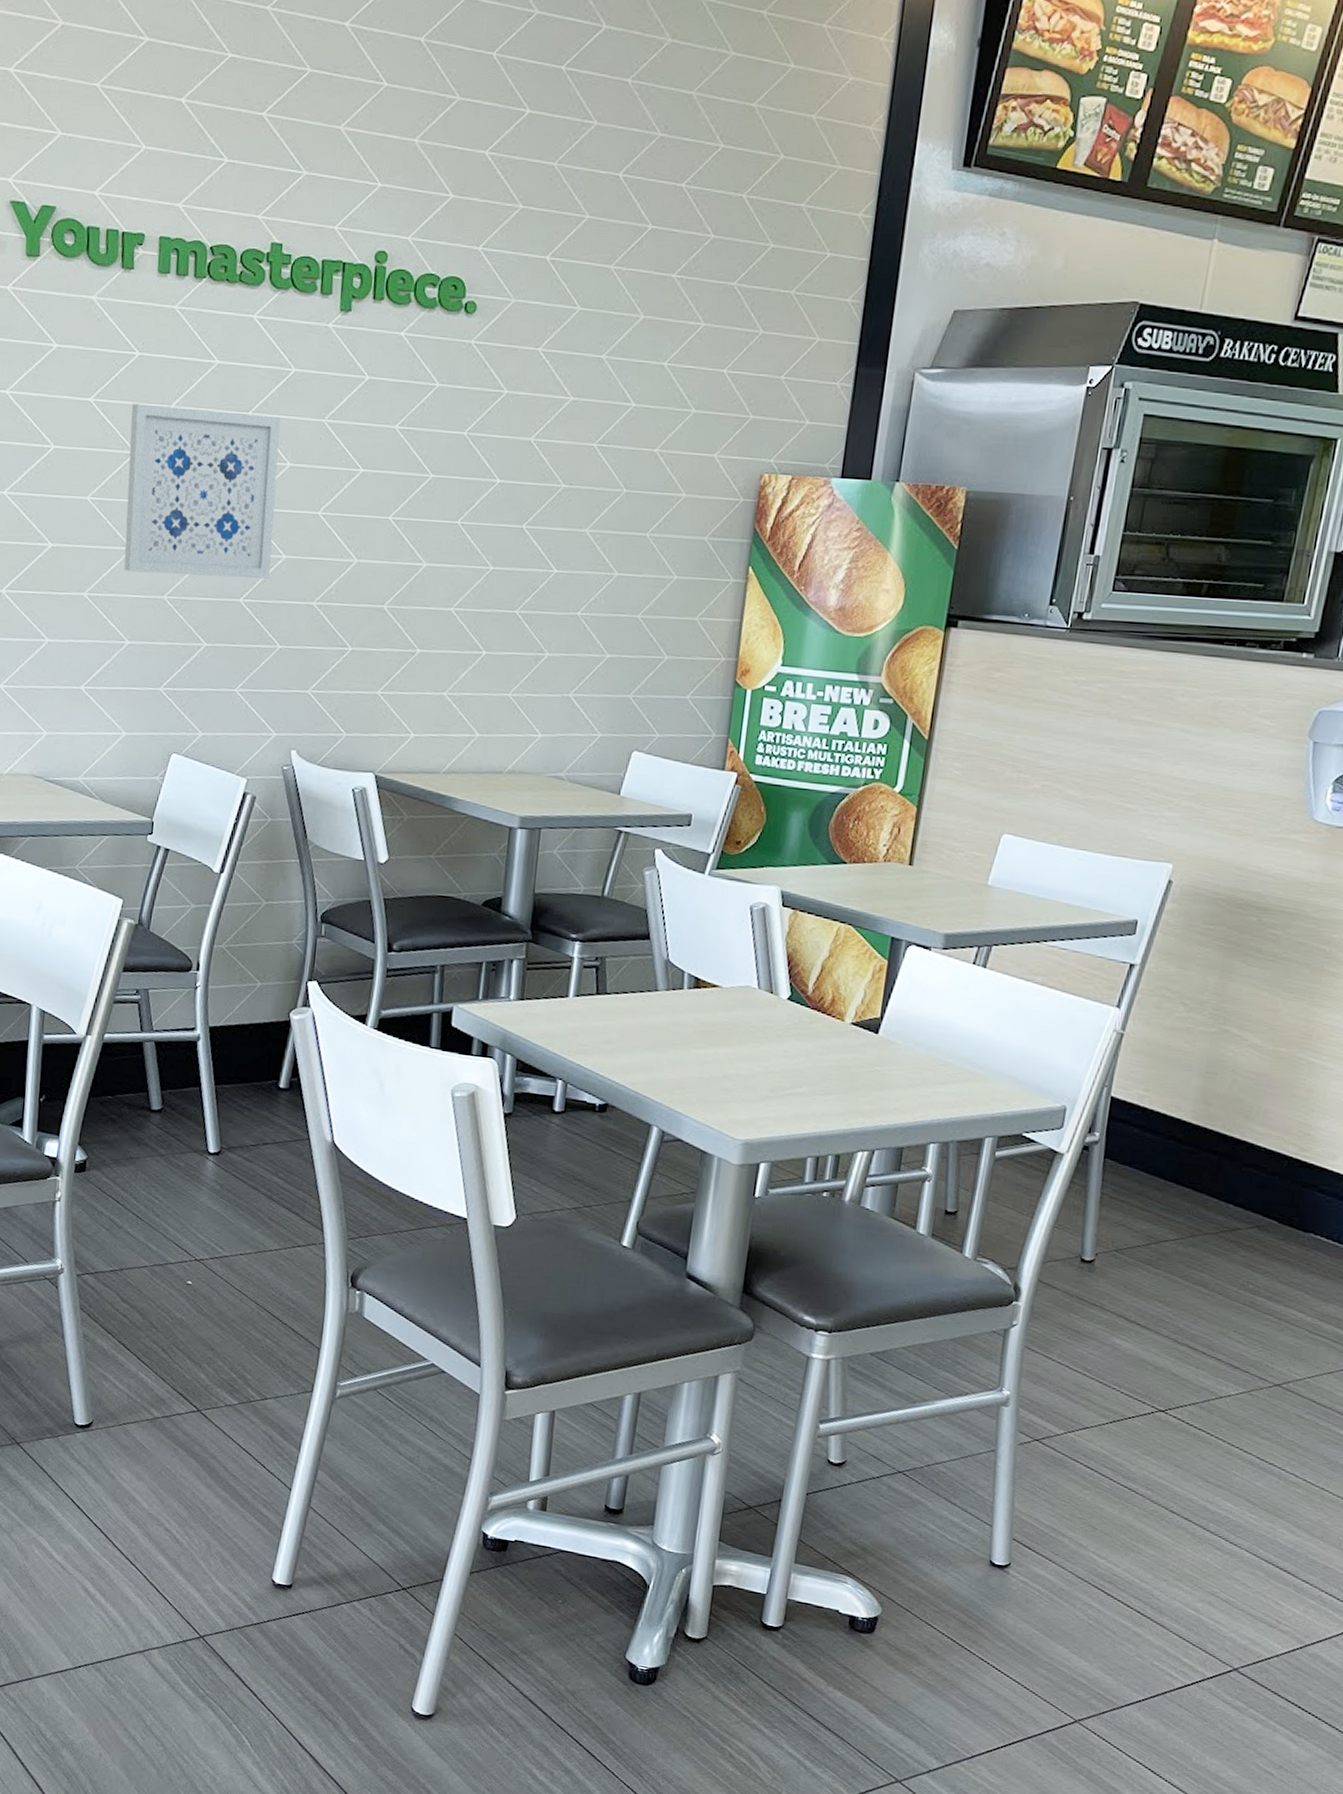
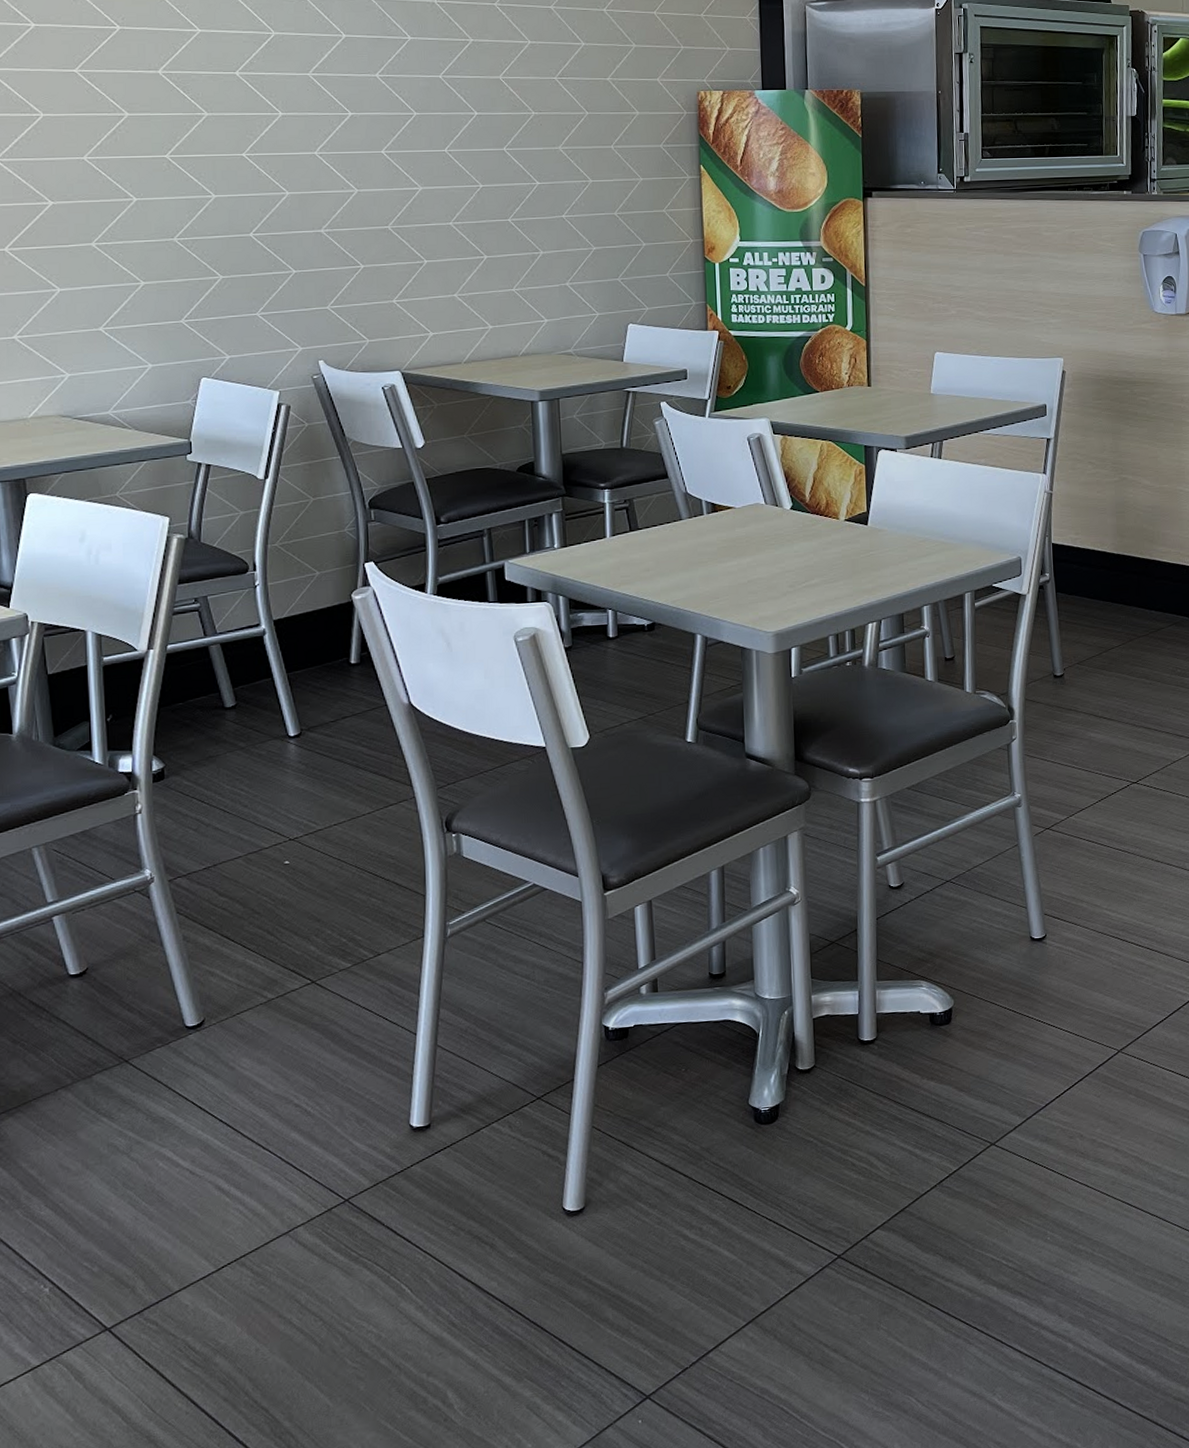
wall art: present [124,403,281,579] -> none [118,71,277,220]

